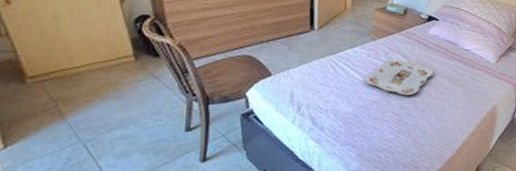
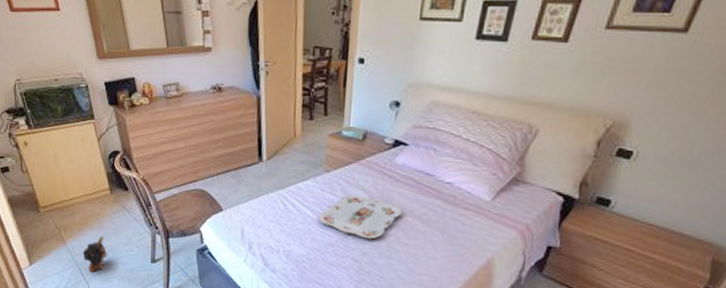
plush toy: none [90,107,128,148] -> present [82,236,108,272]

